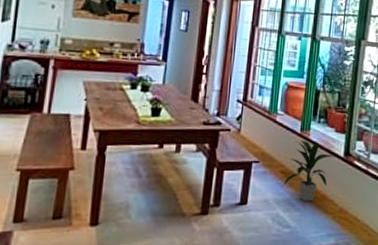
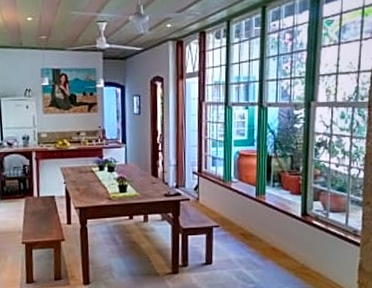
indoor plant: present [283,140,335,202] -> none [244,204,292,260]

